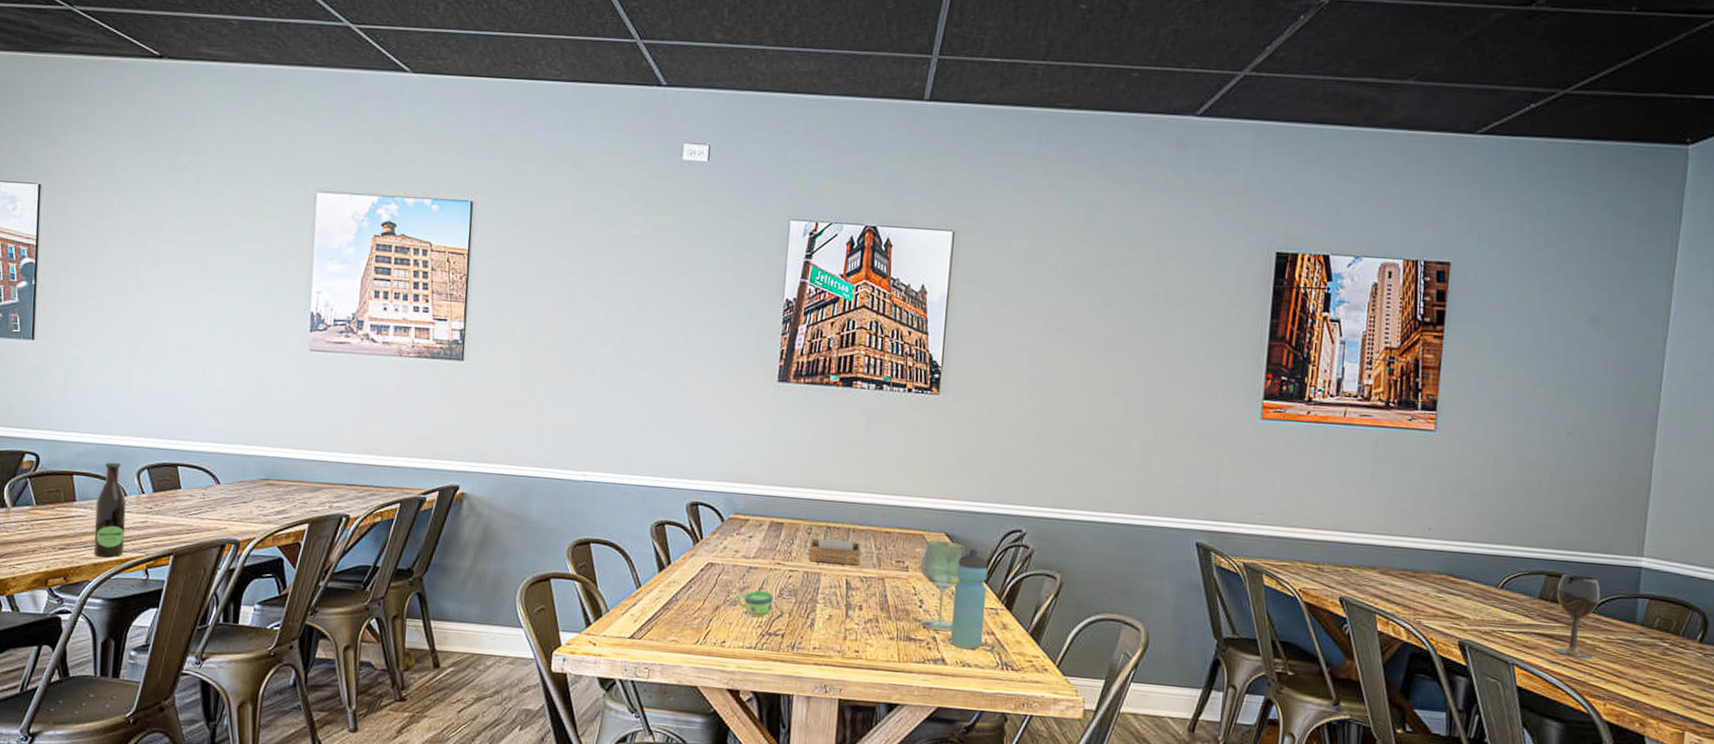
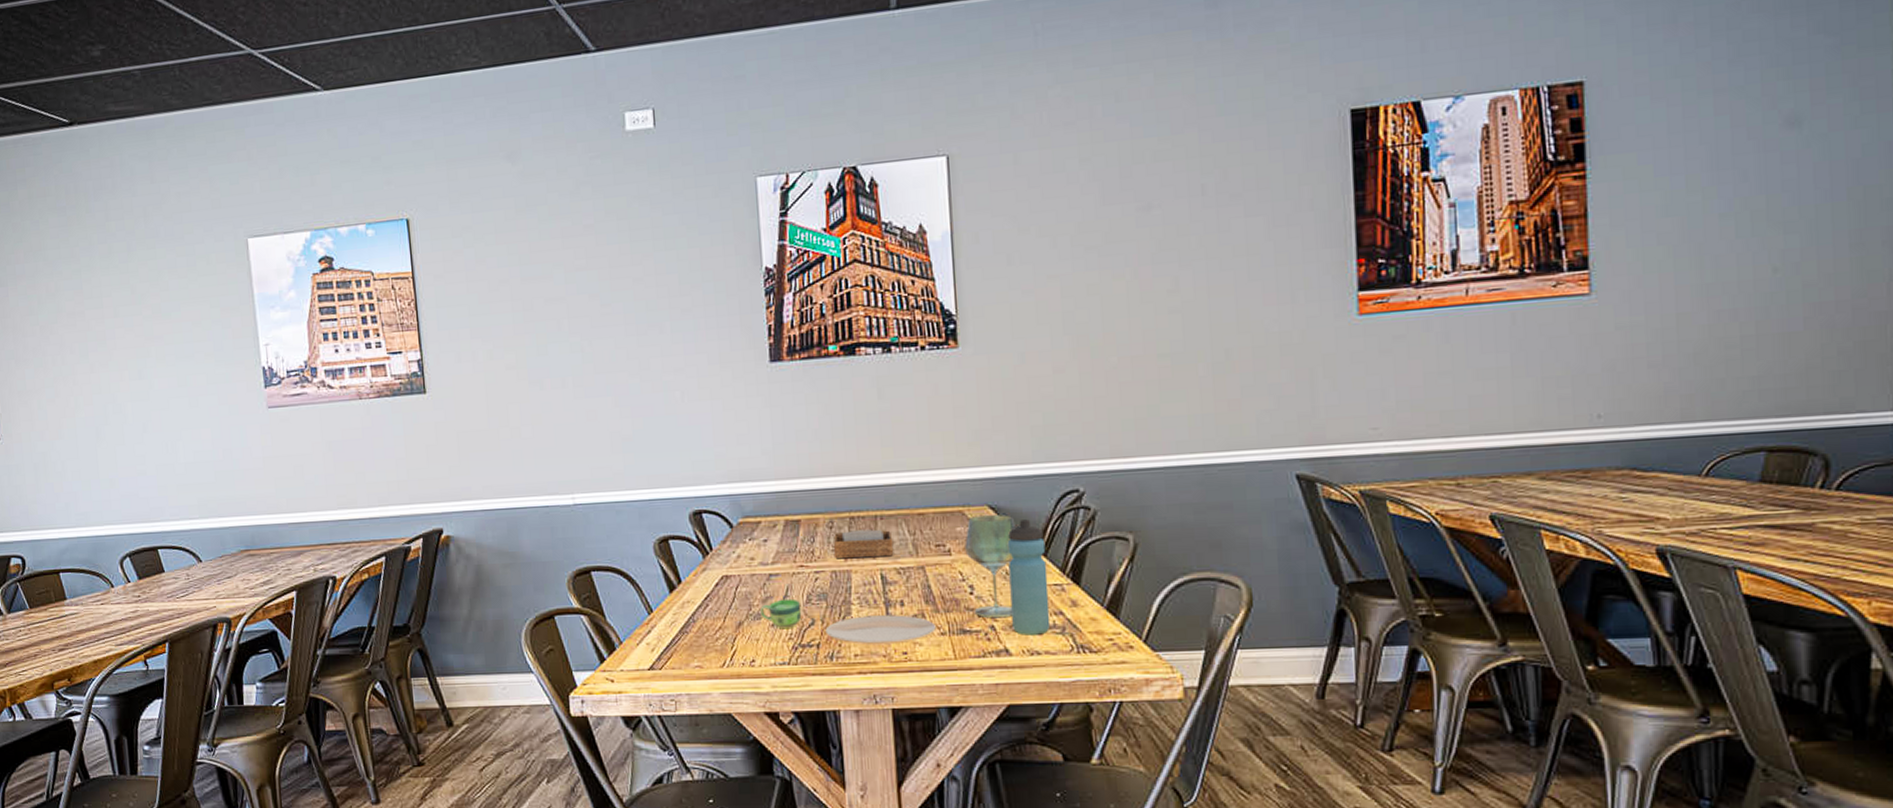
bottle: present [93,462,127,558] -> none [85,554,121,653]
plate: none [791,614,887,643] -> present [825,615,936,646]
wine glass: present [1552,574,1601,660] -> none [1783,445,1846,550]

